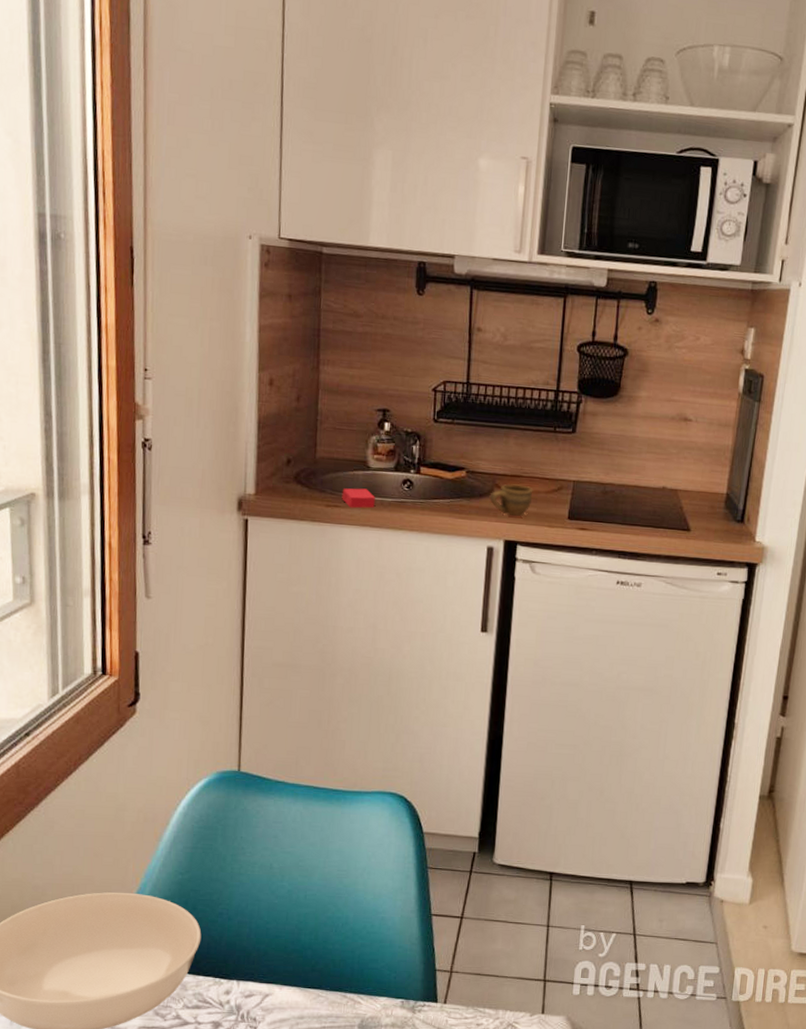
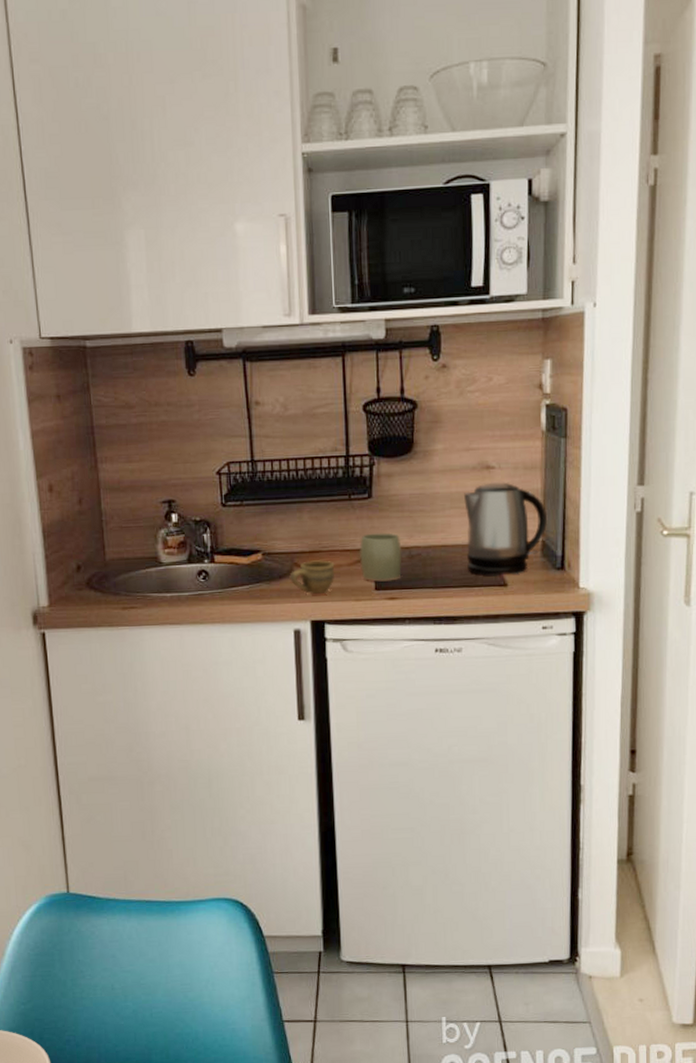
sponge: present [342,488,375,509] -> none [137,585,172,608]
mug: none [557,465,598,513] -> present [360,533,402,582]
kettle: none [655,433,735,521] -> present [464,482,548,575]

